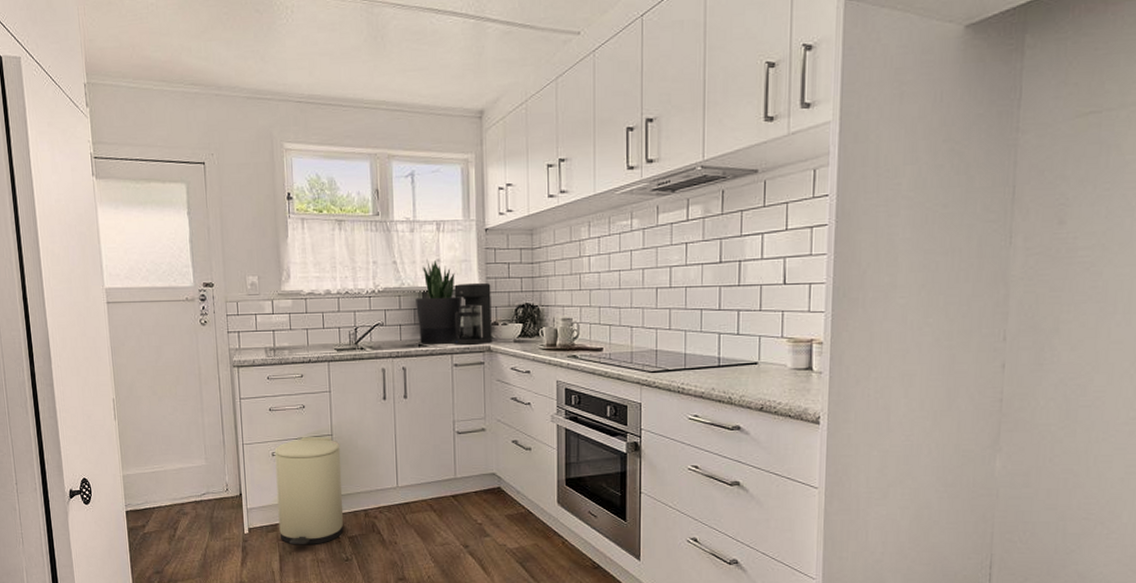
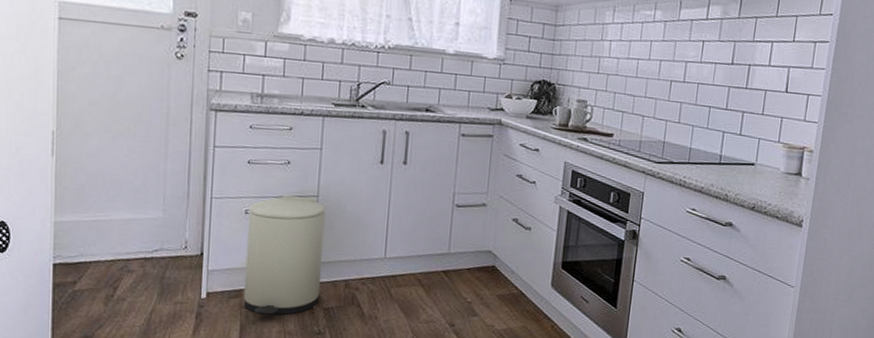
planter: present [416,258,463,344] -> none [427,19,478,112]
coffee maker: present [452,282,493,346] -> none [461,51,509,117]

